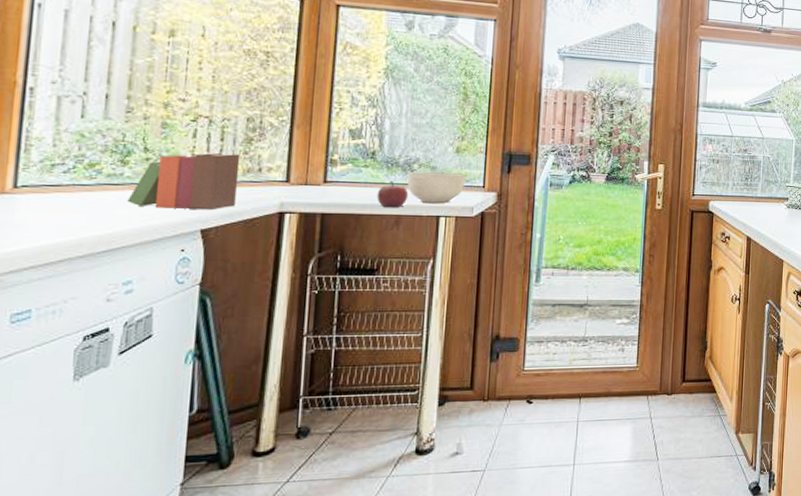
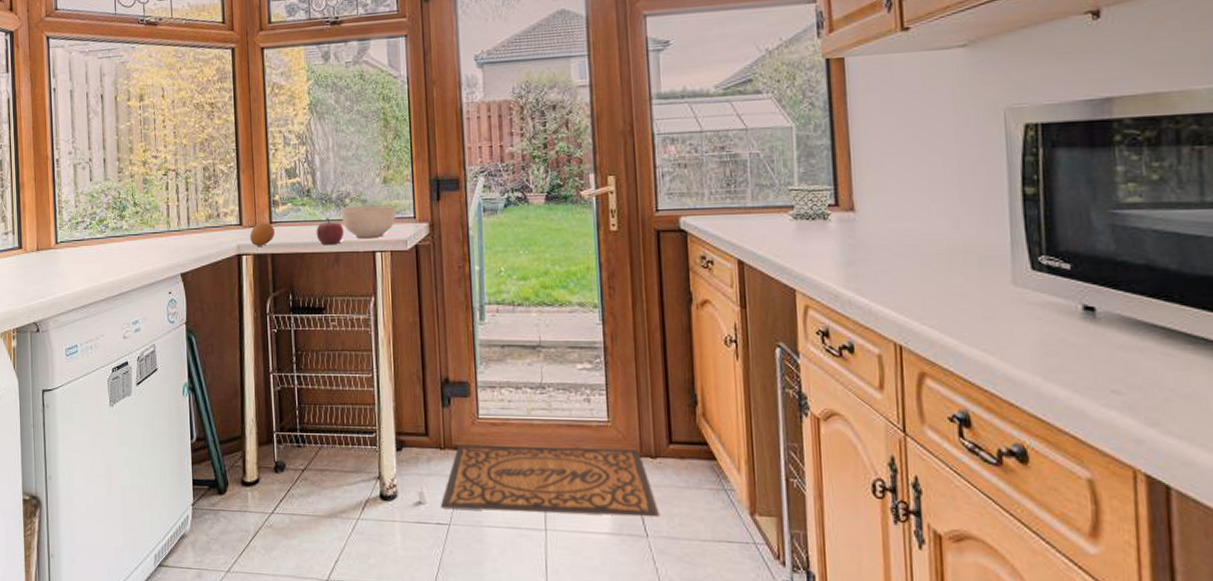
books: present [127,153,241,211] -> none [128,202,203,256]
fruit: none [297,180,330,205] -> present [250,222,276,246]
doormat: none [477,389,669,456] -> present [440,445,660,518]

